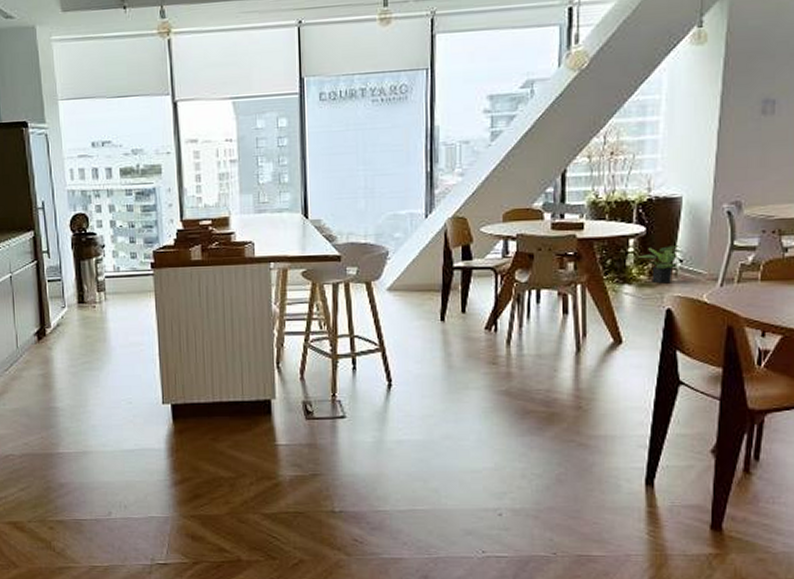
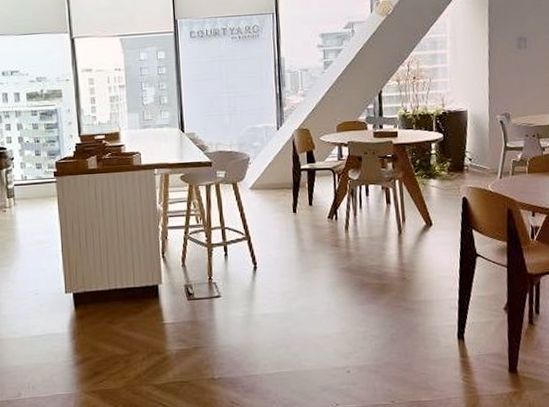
potted plant: present [637,245,681,284] -> none [438,148,469,178]

